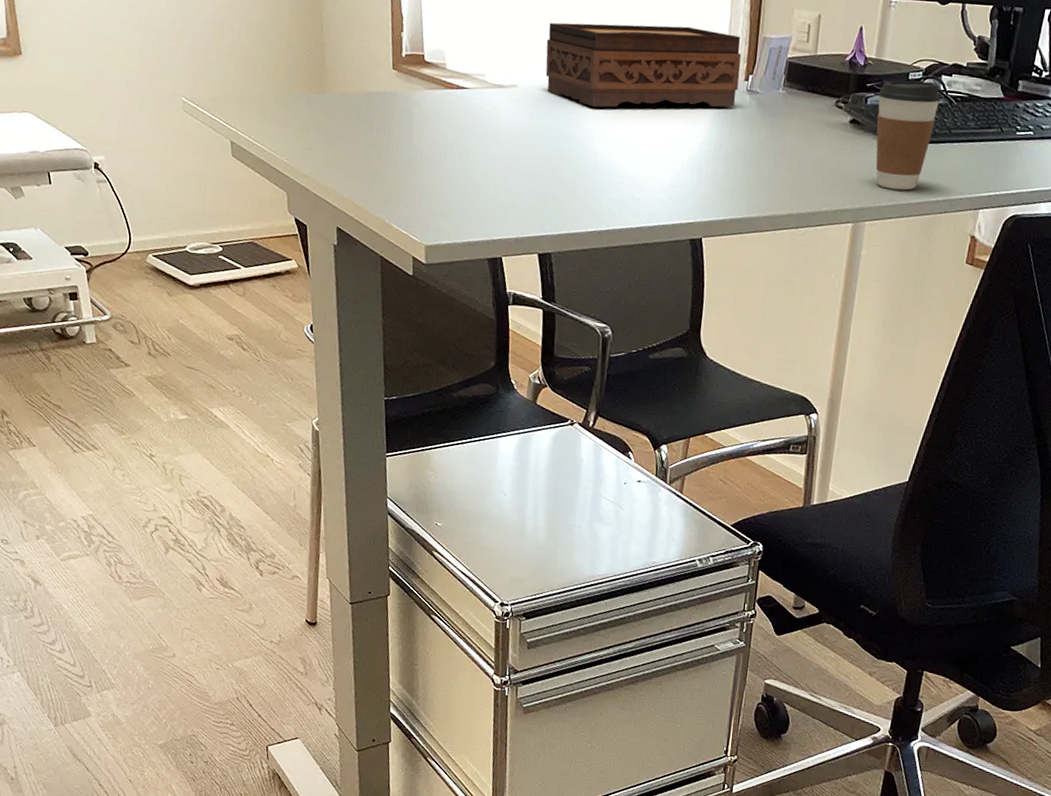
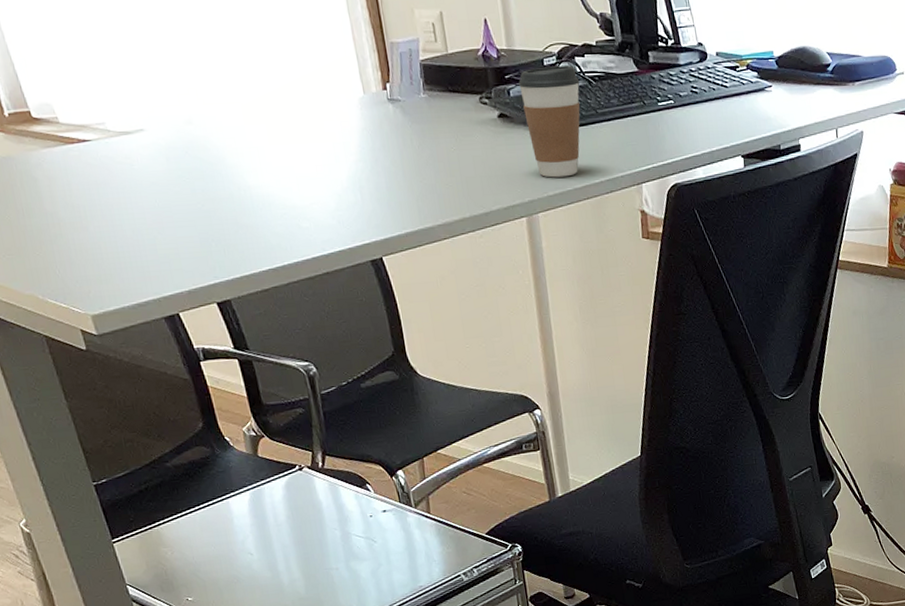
tissue box: present [545,22,742,108] -> none [160,41,380,141]

